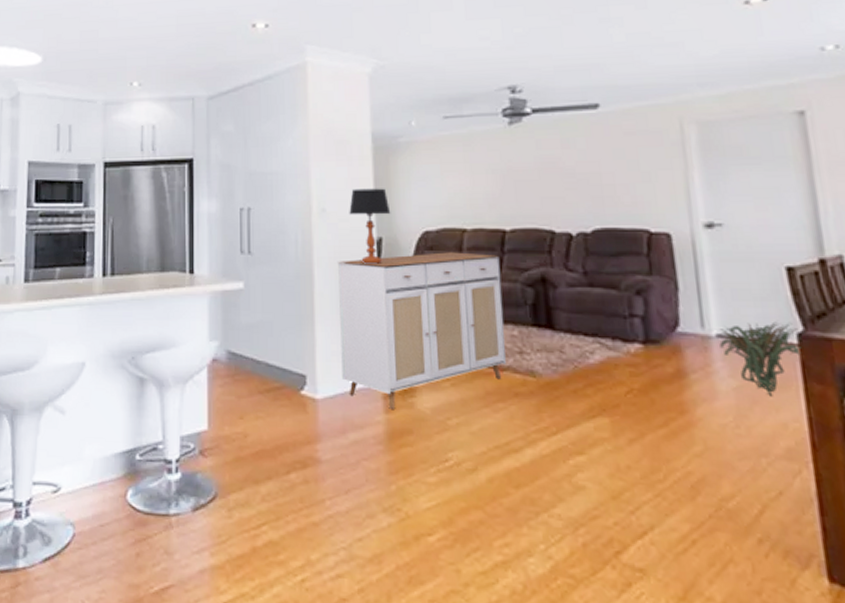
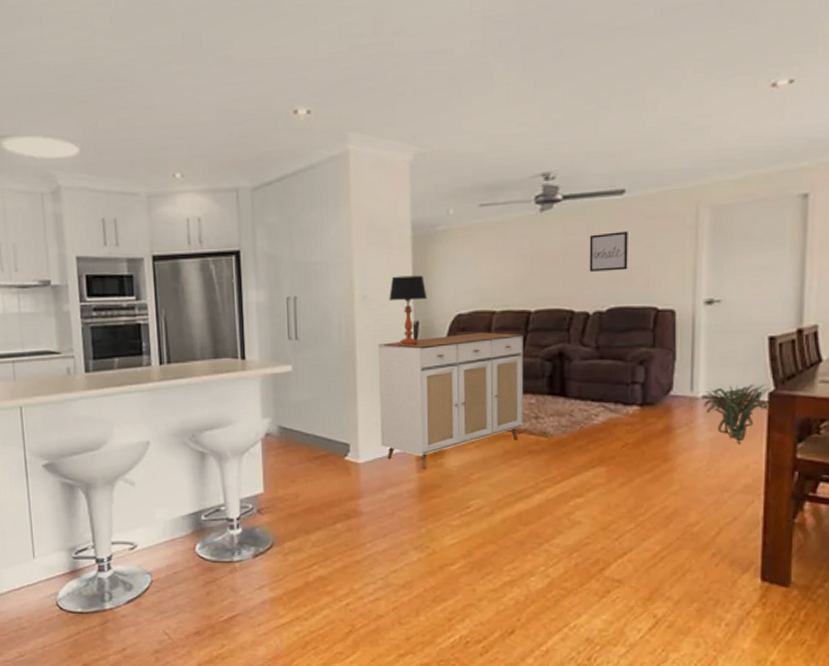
wall art: none [564,147,611,189] -> present [589,231,628,272]

